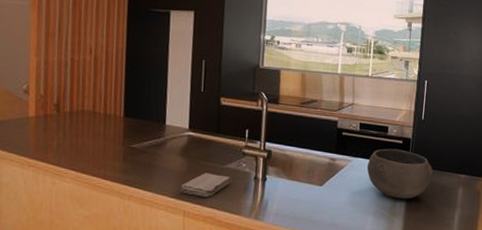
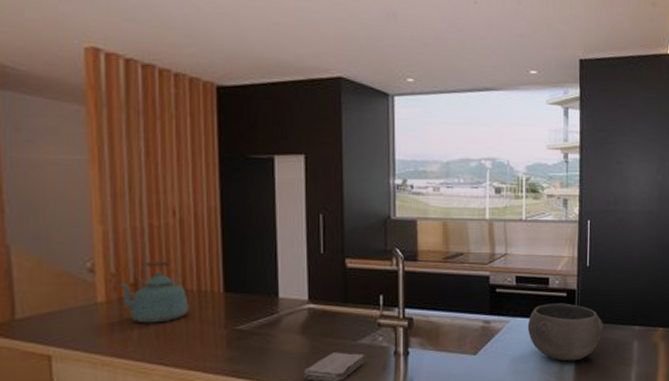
kettle: none [45,87,97,137] -> present [119,261,189,324]

